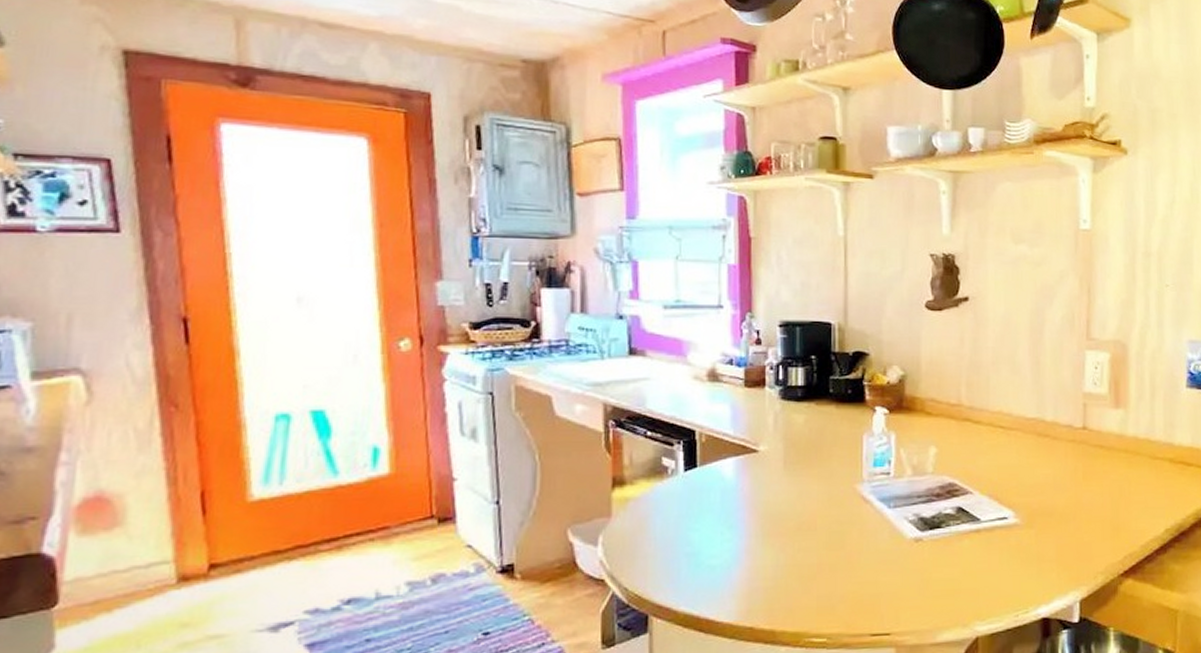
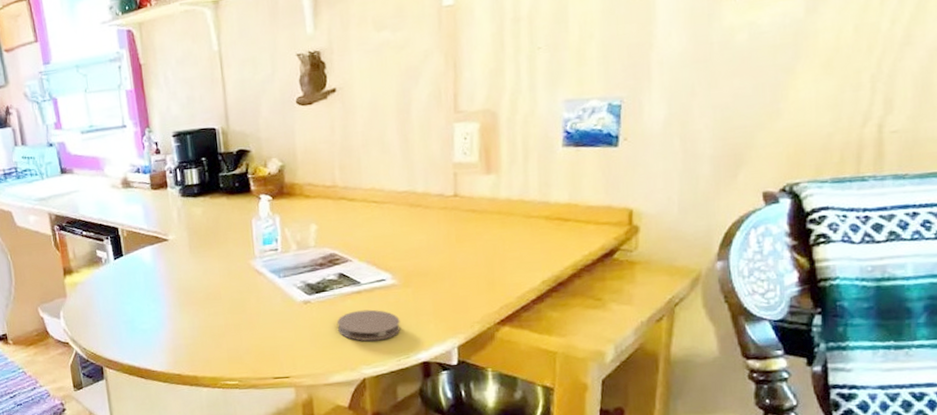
coaster: none [952,552,1021,592] -> present [337,309,401,342]

